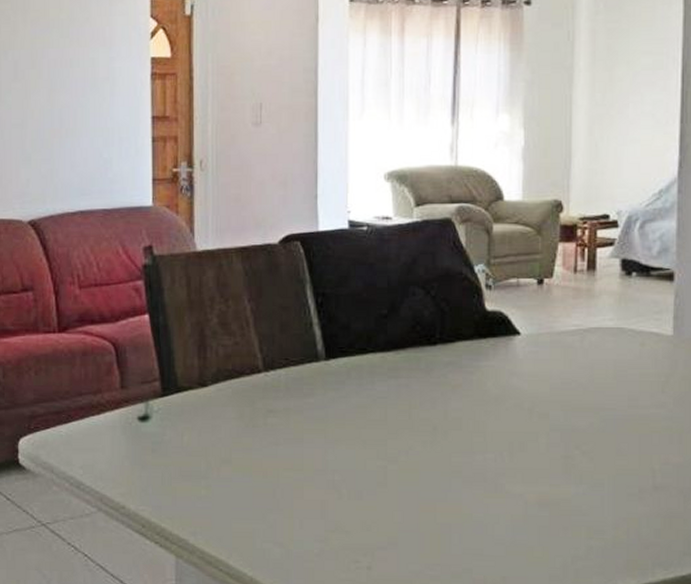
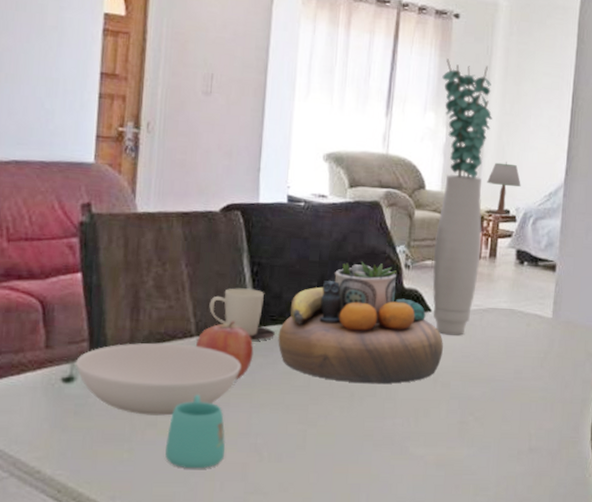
dish: none [150,380,313,453] -> present [76,342,242,416]
mug: none [242,430,302,506] -> present [165,394,226,469]
fruit: none [265,355,324,415] -> present [196,321,254,379]
cup: none [275,320,345,374] -> present [209,288,275,341]
decorative bowl: none [349,284,537,417] -> present [278,261,443,384]
vase: none [515,52,580,360] -> present [432,58,492,335]
table lamp: none [578,160,622,221] -> present [487,162,521,215]

